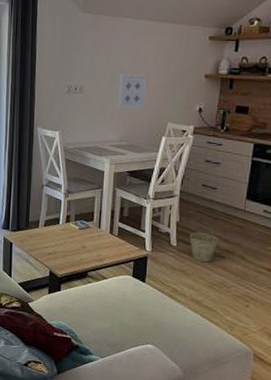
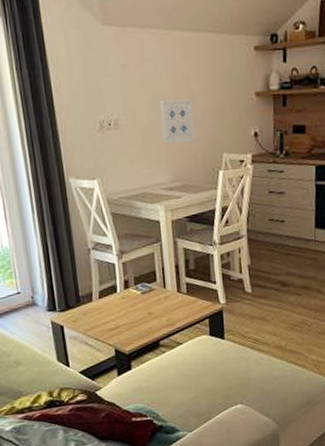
bucket: present [190,222,219,262] -> none [264,261,294,304]

